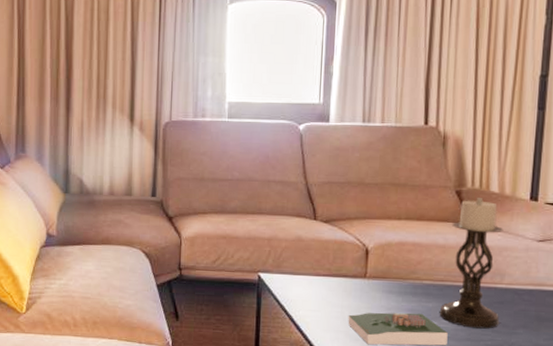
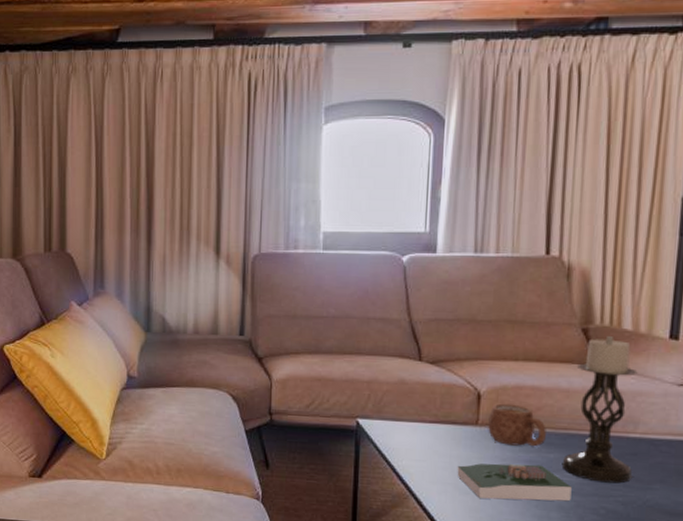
mug: none [375,258,426,297] -> present [488,403,546,447]

